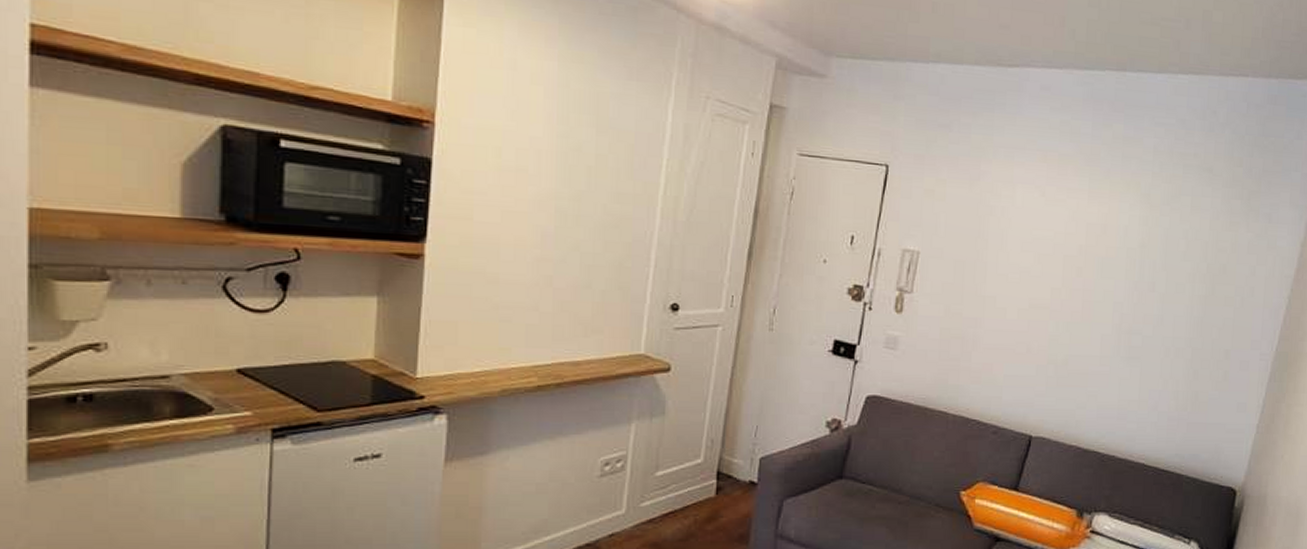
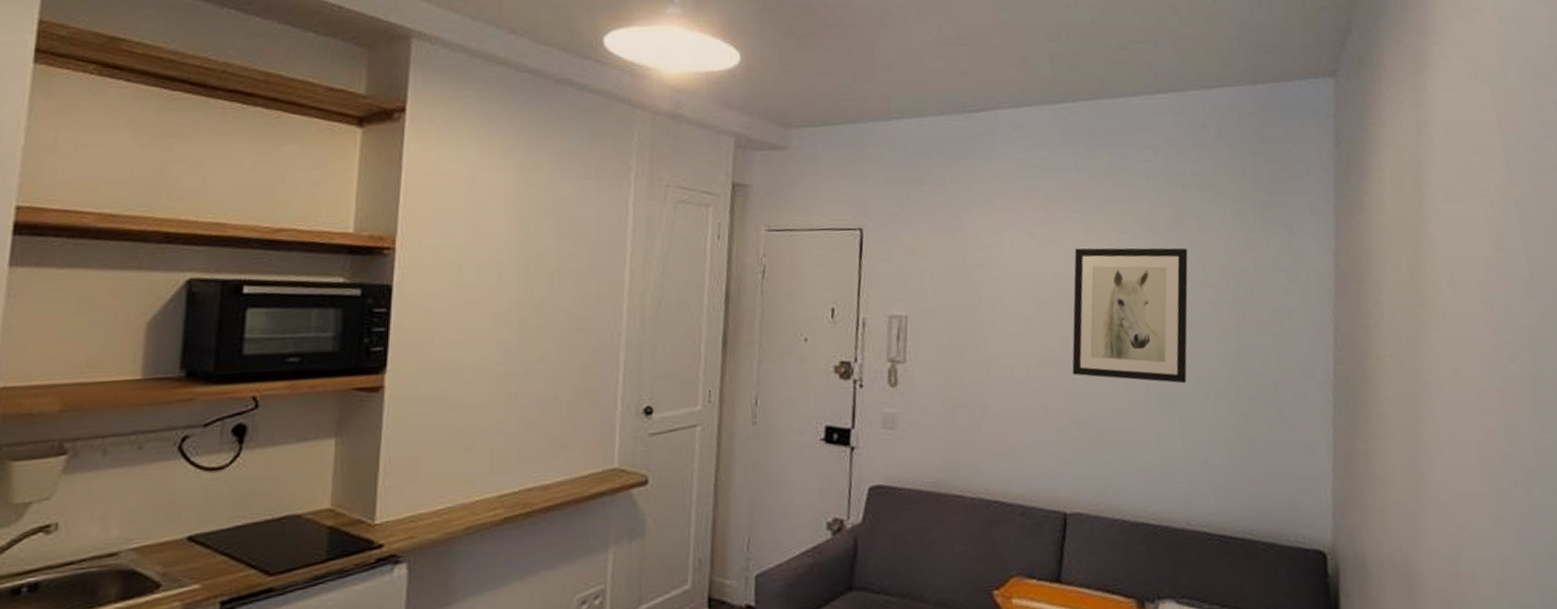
wall art: none [1057,209,1177,341] -> present [1072,247,1188,384]

